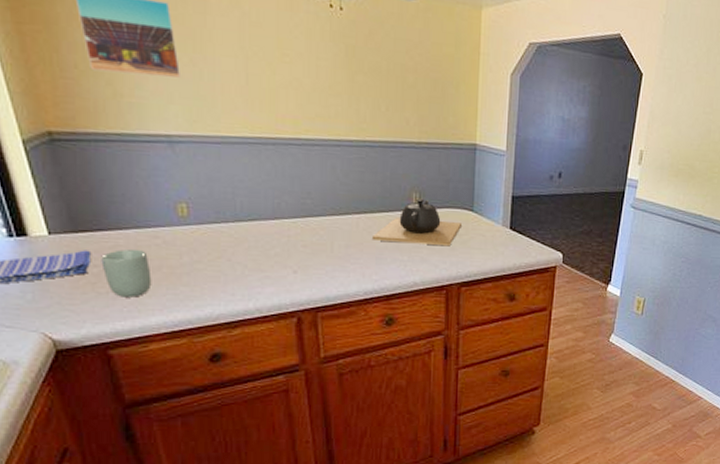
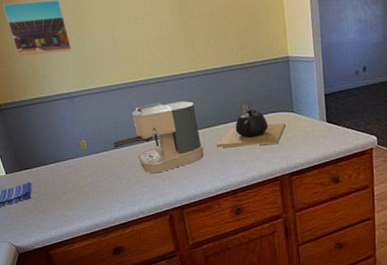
cup: present [101,250,152,298] -> none [38,177,70,213]
coffee maker: none [228,170,354,261] -> present [113,101,204,173]

